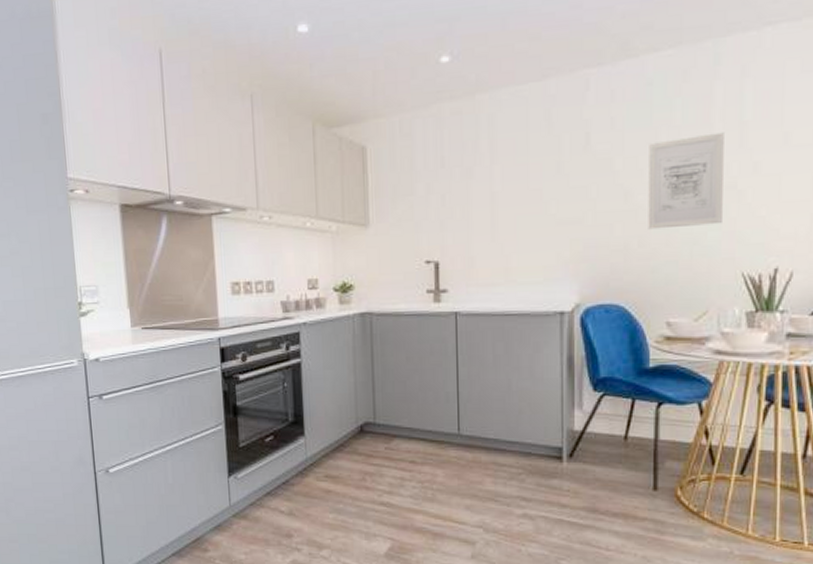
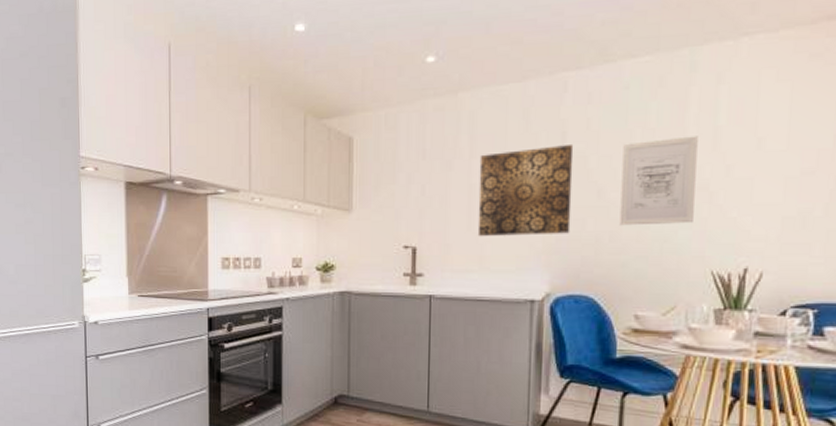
wall art: none [501,146,598,248] -> present [477,145,574,237]

